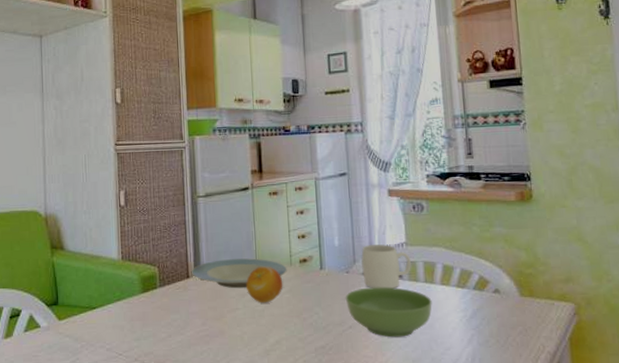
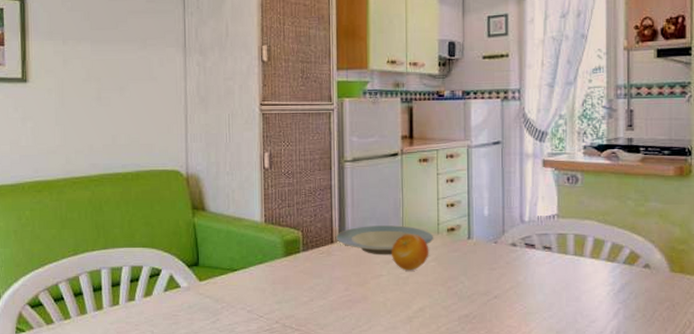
bowl: present [345,287,432,338] -> none [492,258,580,309]
mug: present [361,244,411,289] -> none [511,216,561,260]

